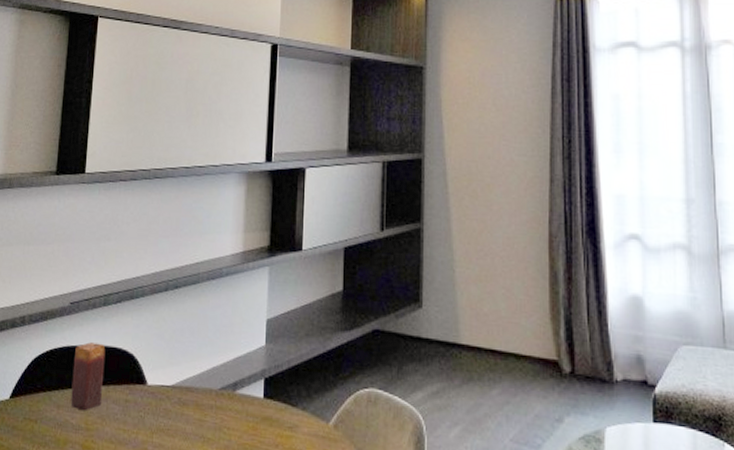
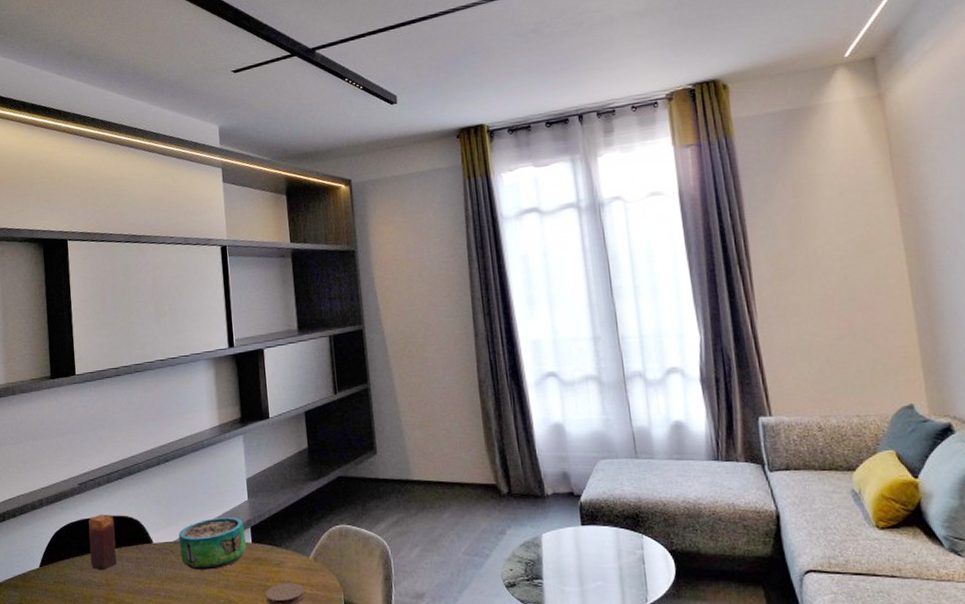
decorative bowl: none [177,362,257,426] -> present [178,516,246,570]

